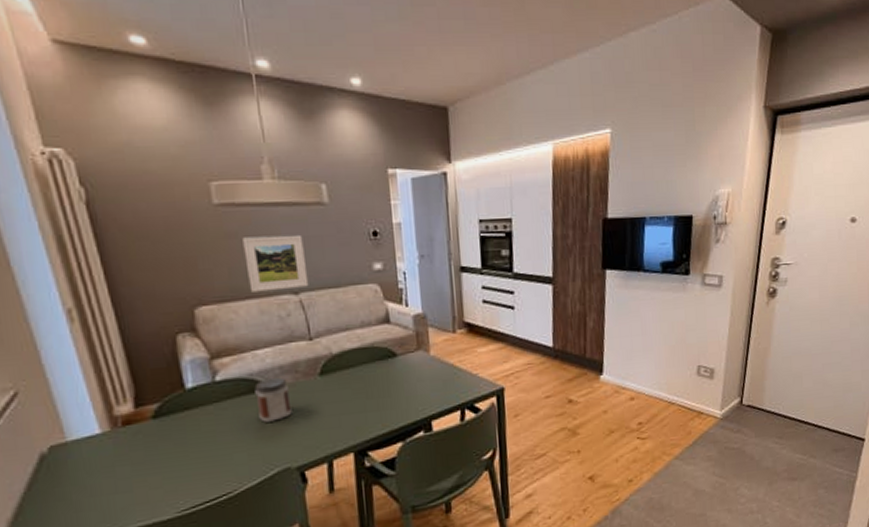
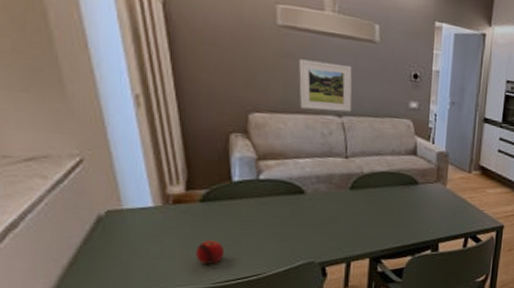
fruit: none [154,461,186,491] -> present [196,240,224,264]
jar: present [254,377,292,423] -> none [292,184,322,222]

